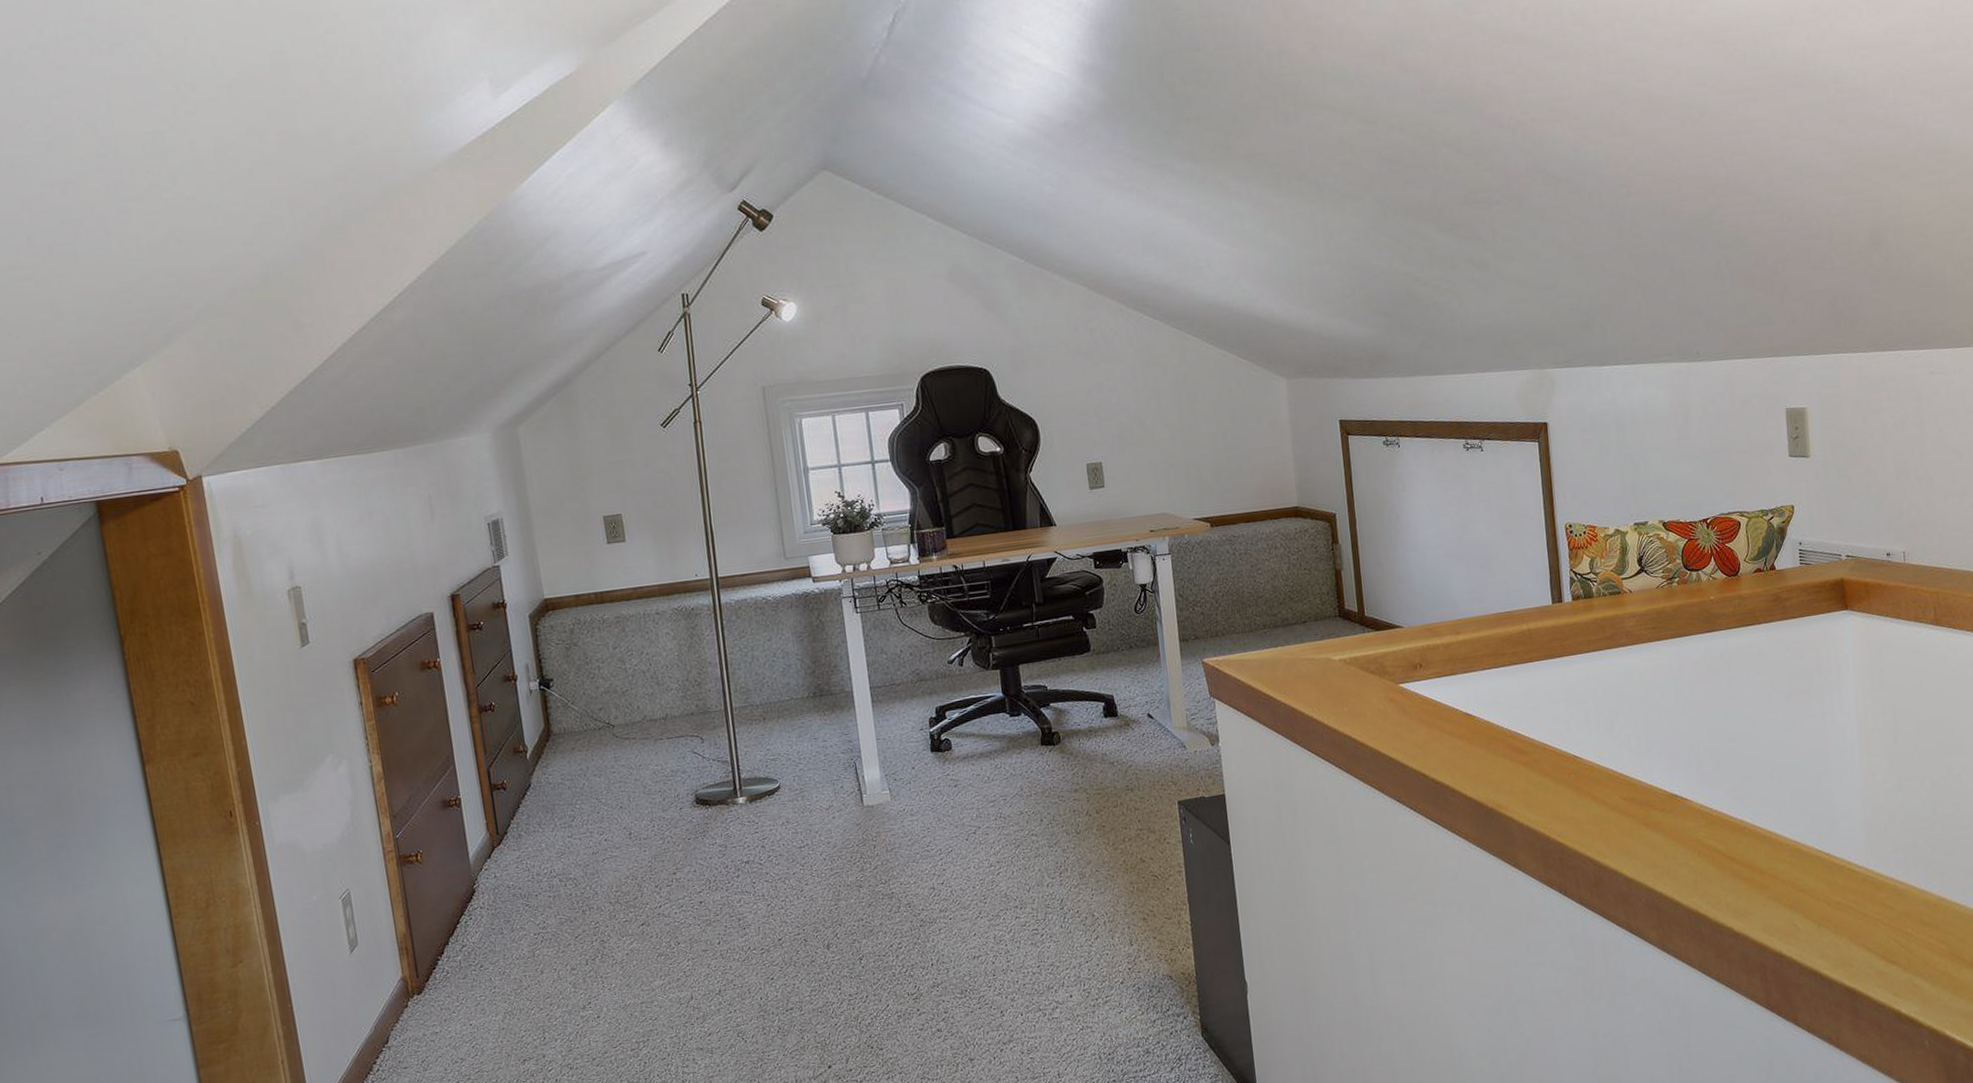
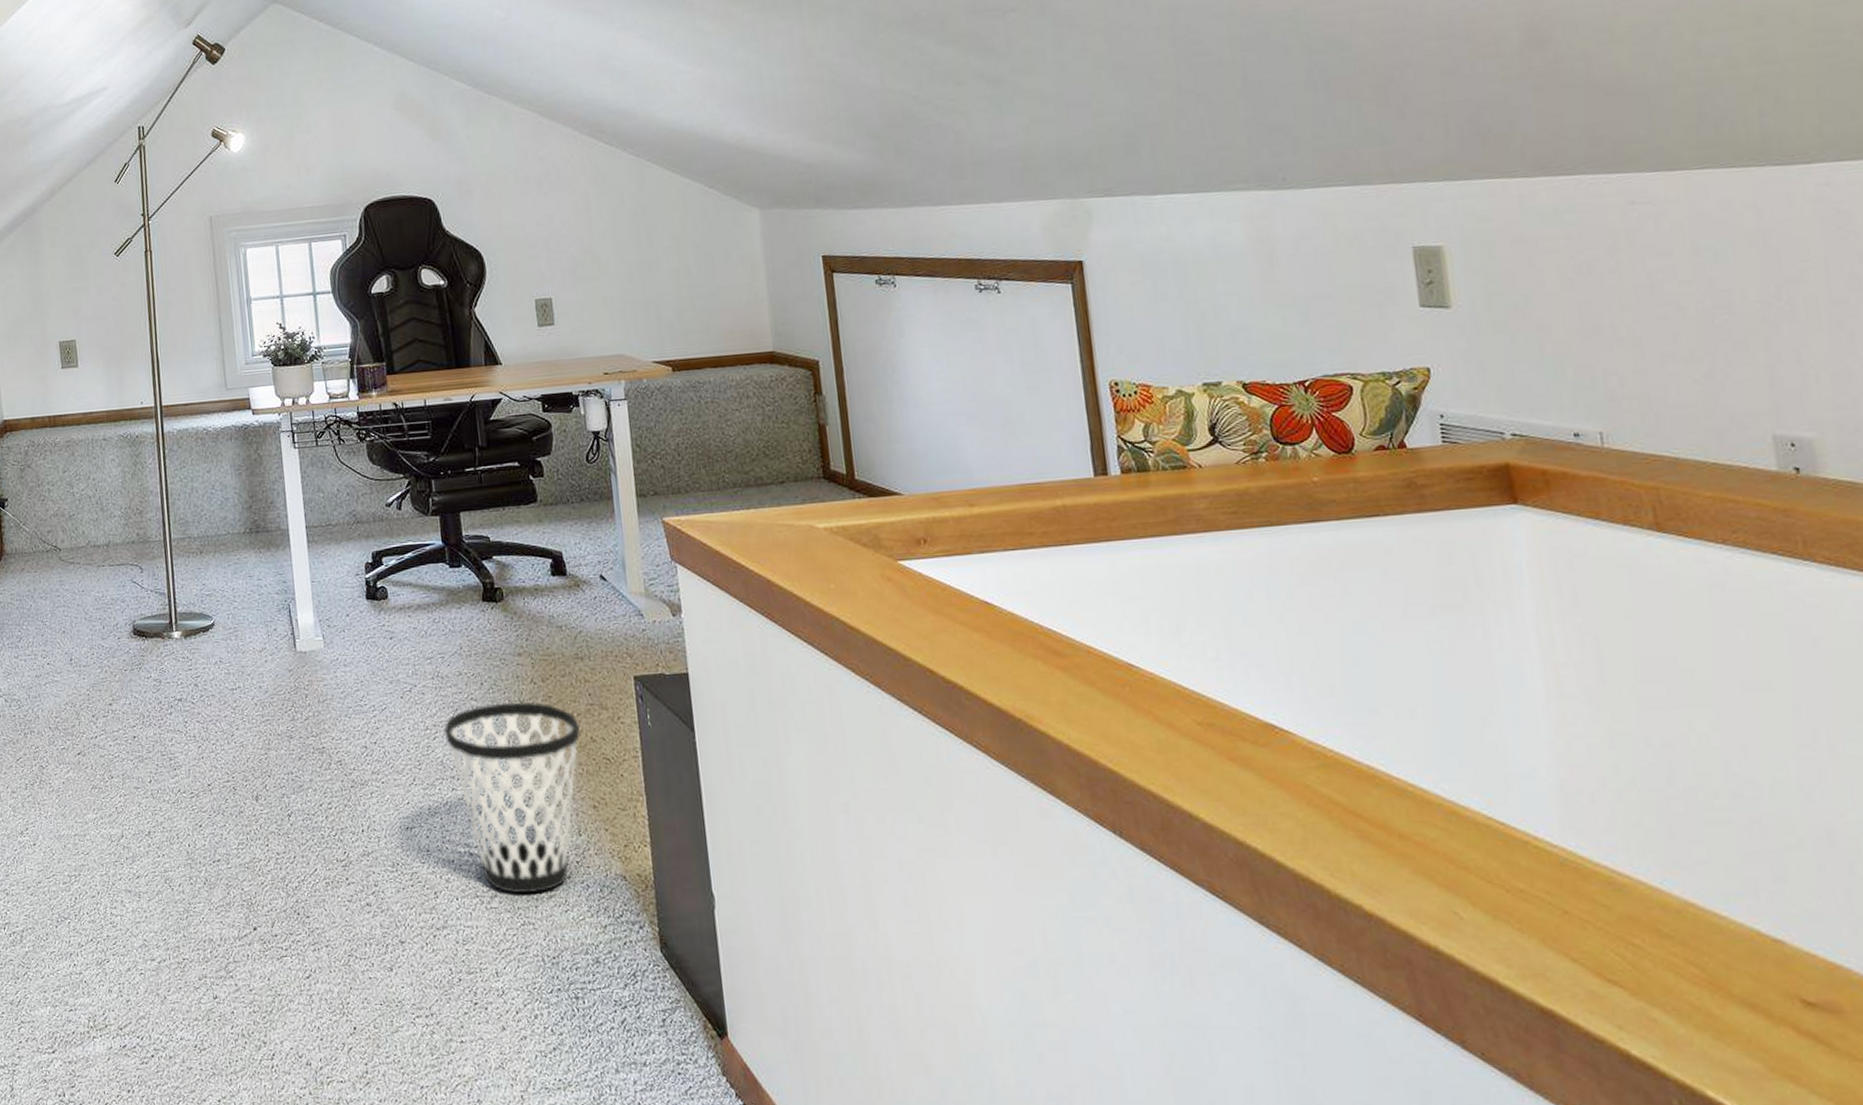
wastebasket: none [1007,832,1131,1004] -> present [444,702,580,893]

